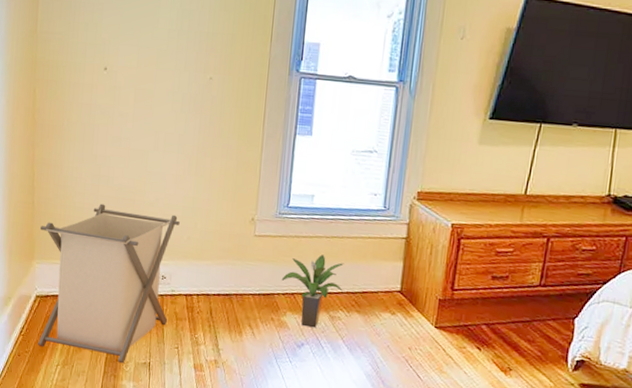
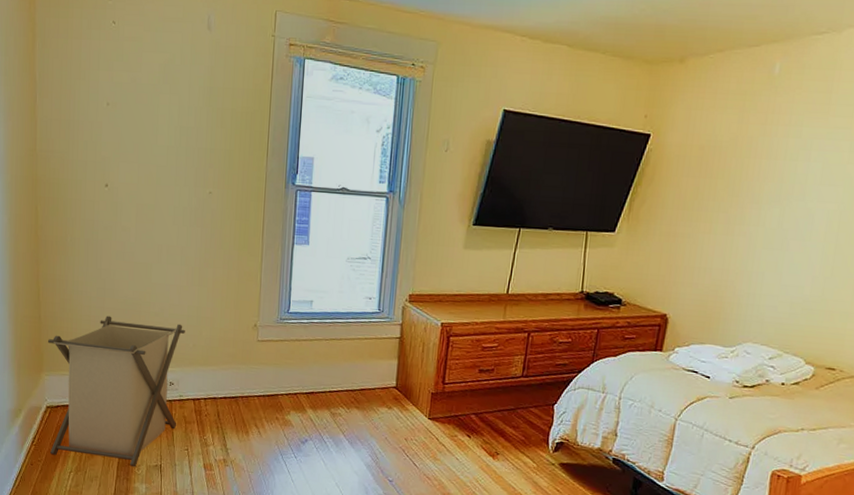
potted plant: present [281,254,344,327] -> none [284,356,343,424]

